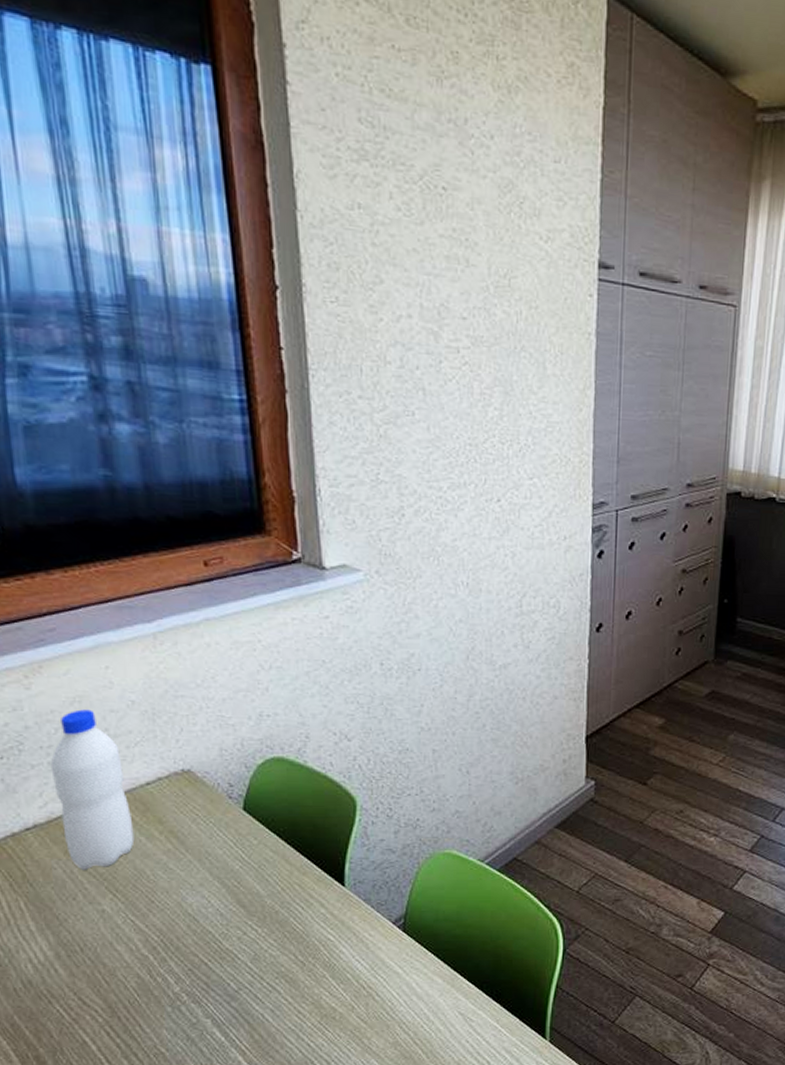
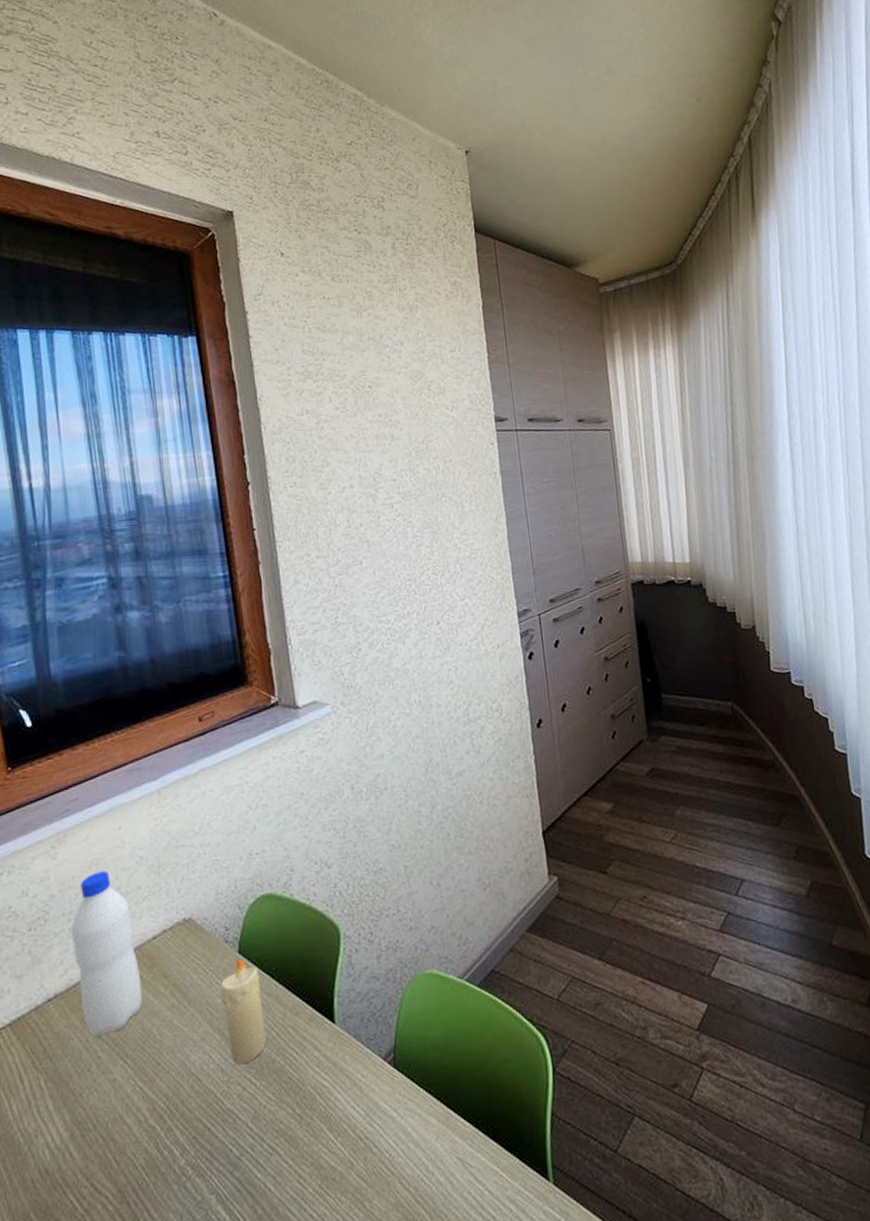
candle: none [221,815,271,912] -> present [220,958,267,1065]

